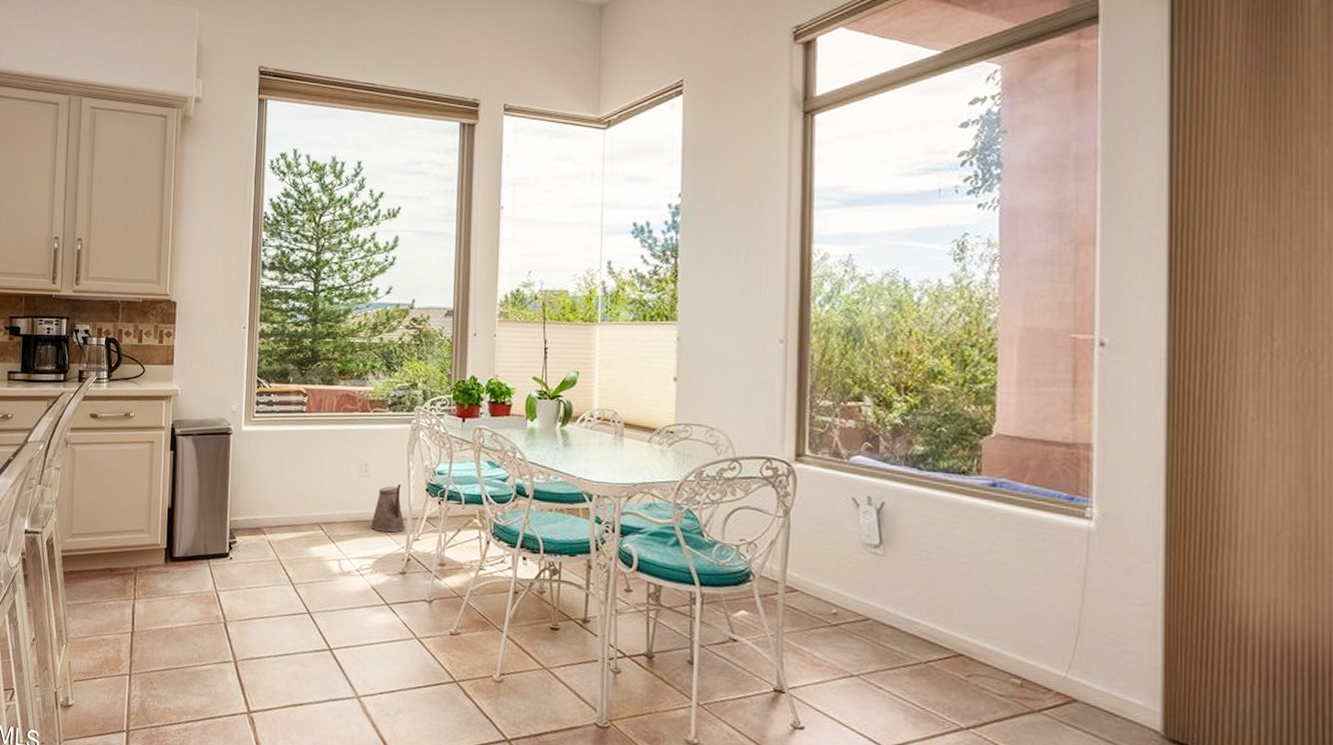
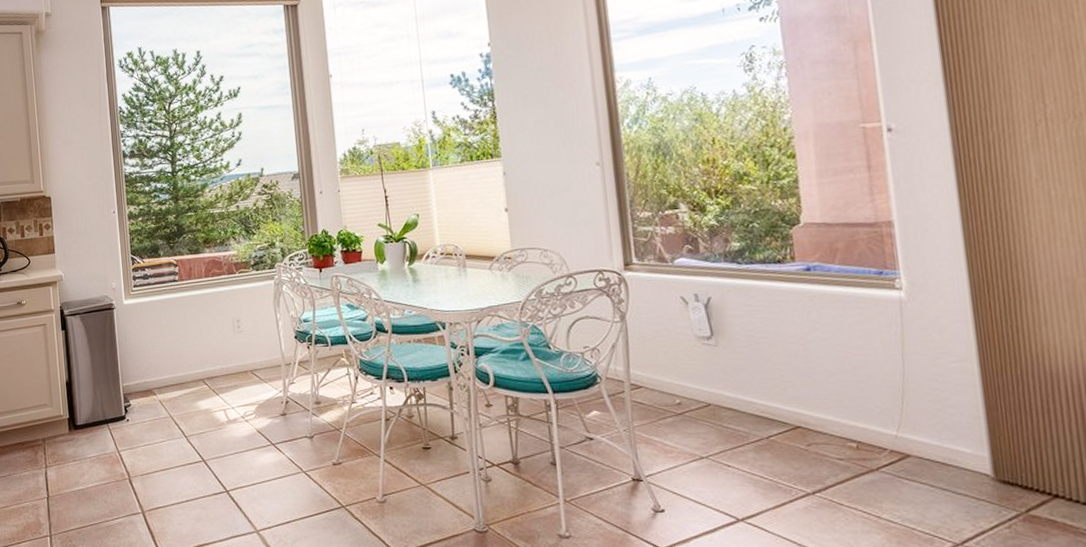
watering can: present [371,483,405,533] -> none [249,334,280,380]

